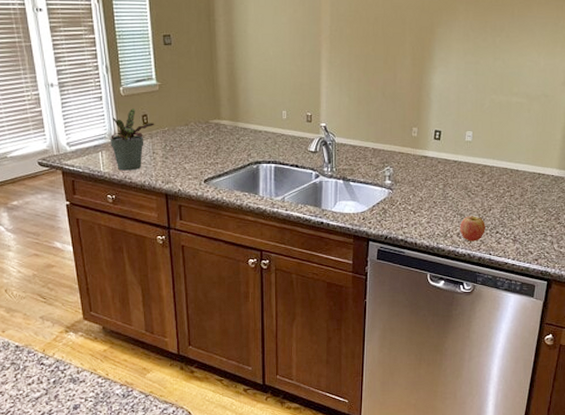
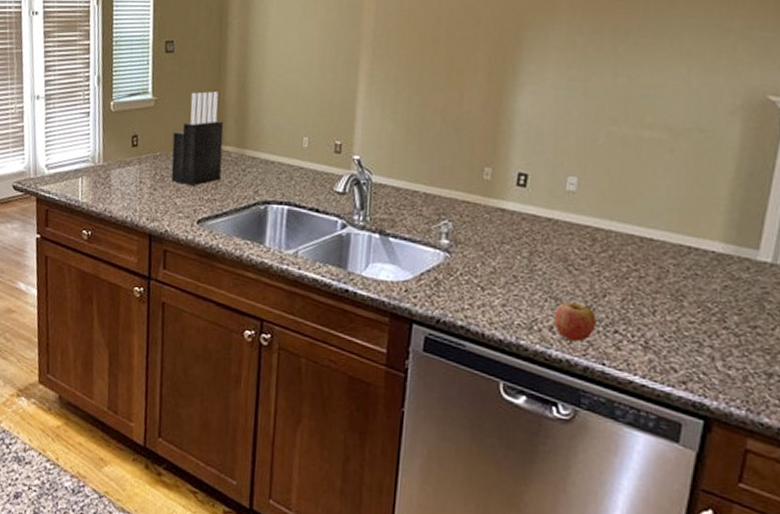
potted plant: present [111,108,155,171] -> none [93,127,146,203]
knife block: none [178,77,220,153] -> present [171,91,224,186]

